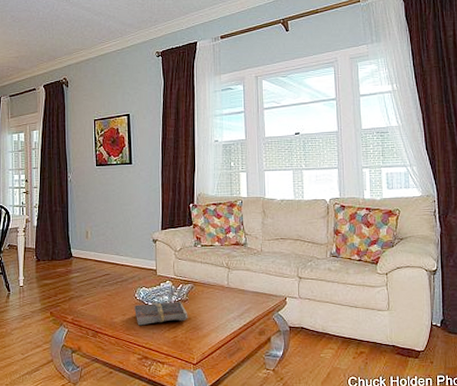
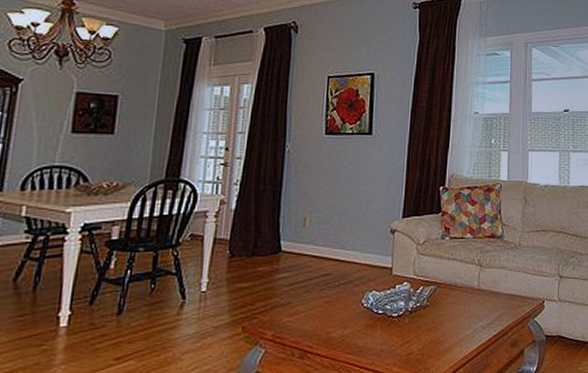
book: present [134,302,188,326] -> none [359,308,427,341]

